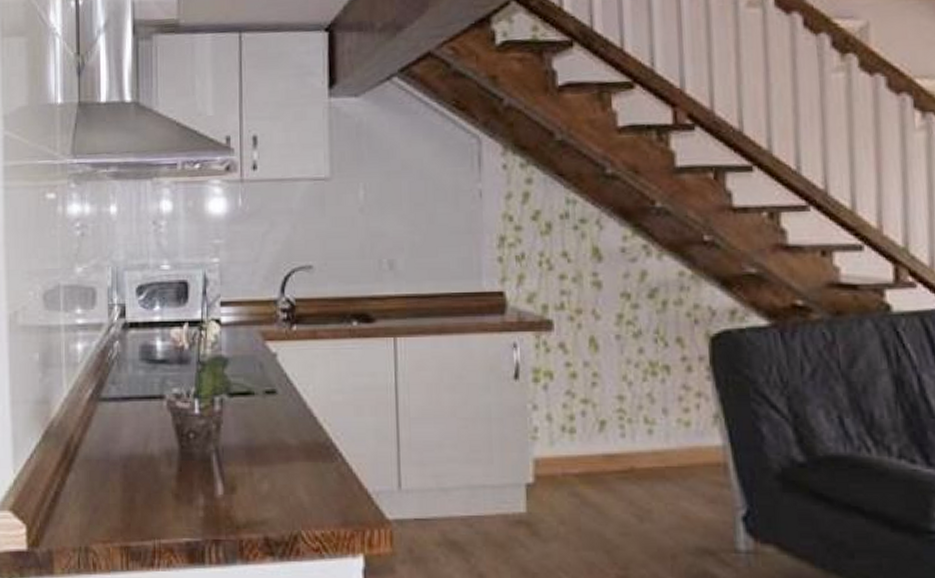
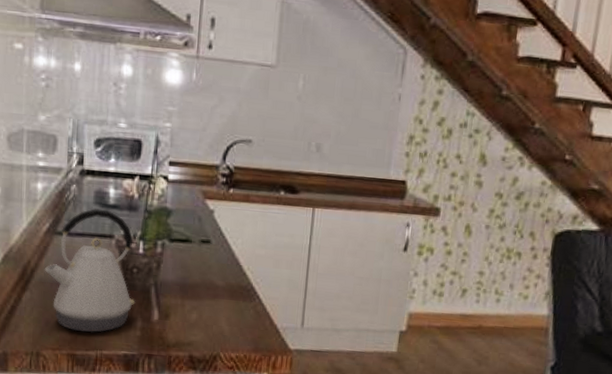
kettle: none [89,366,195,518] -> present [44,209,136,333]

